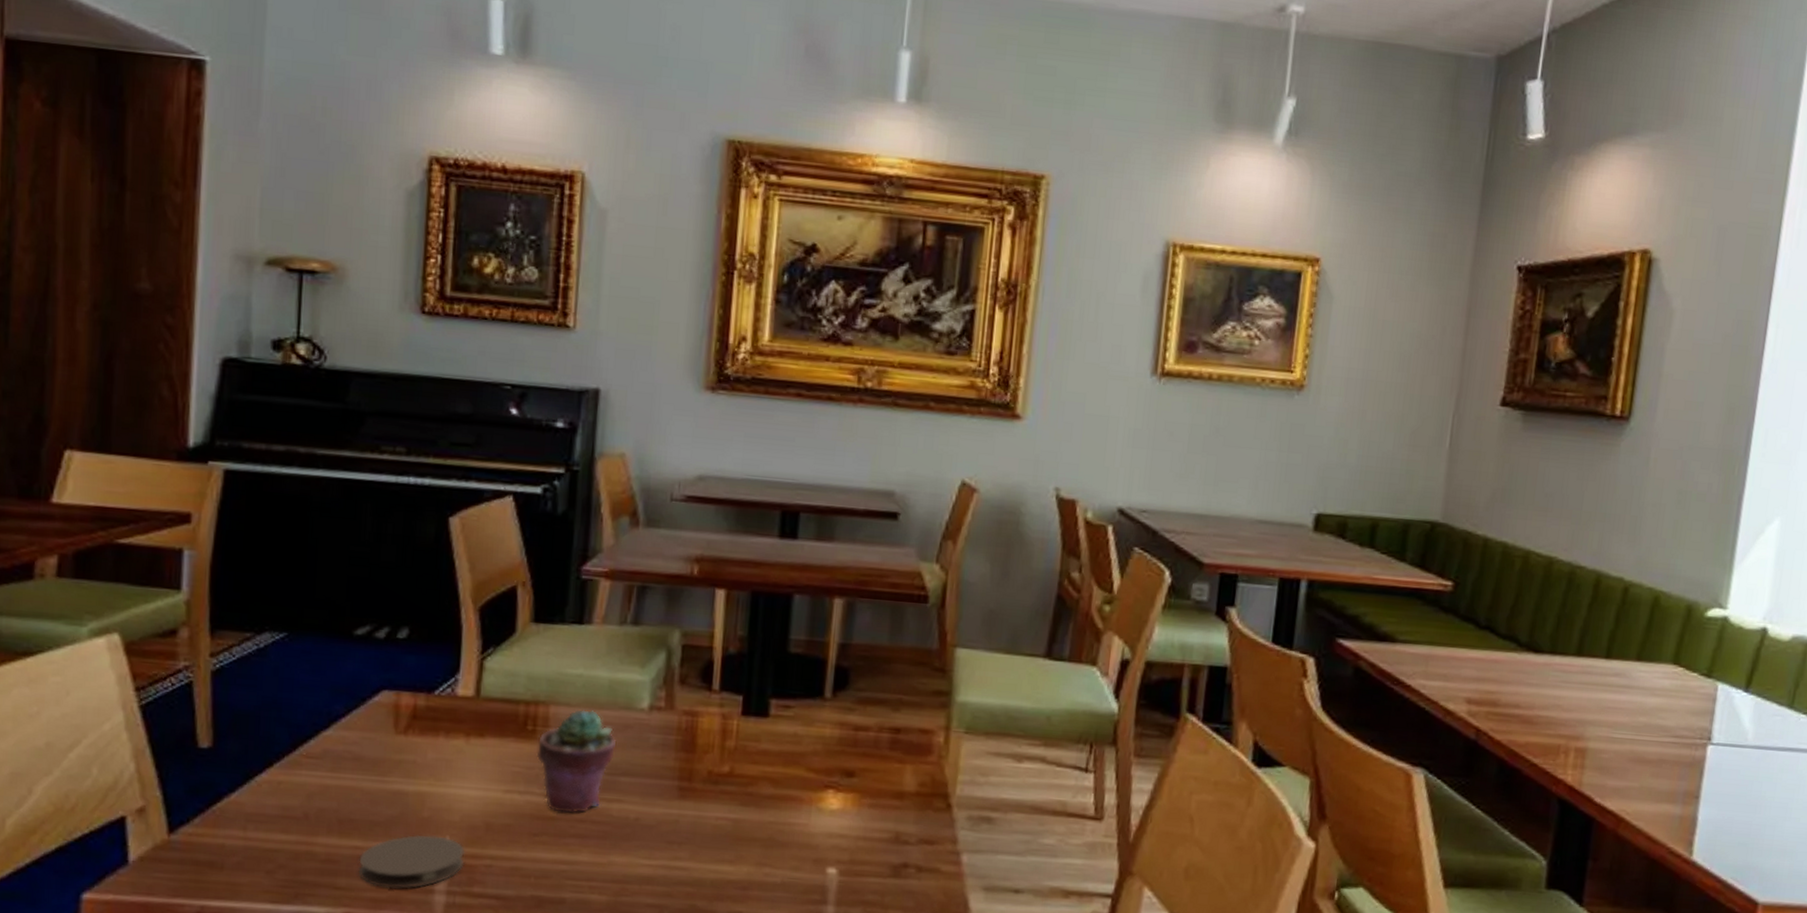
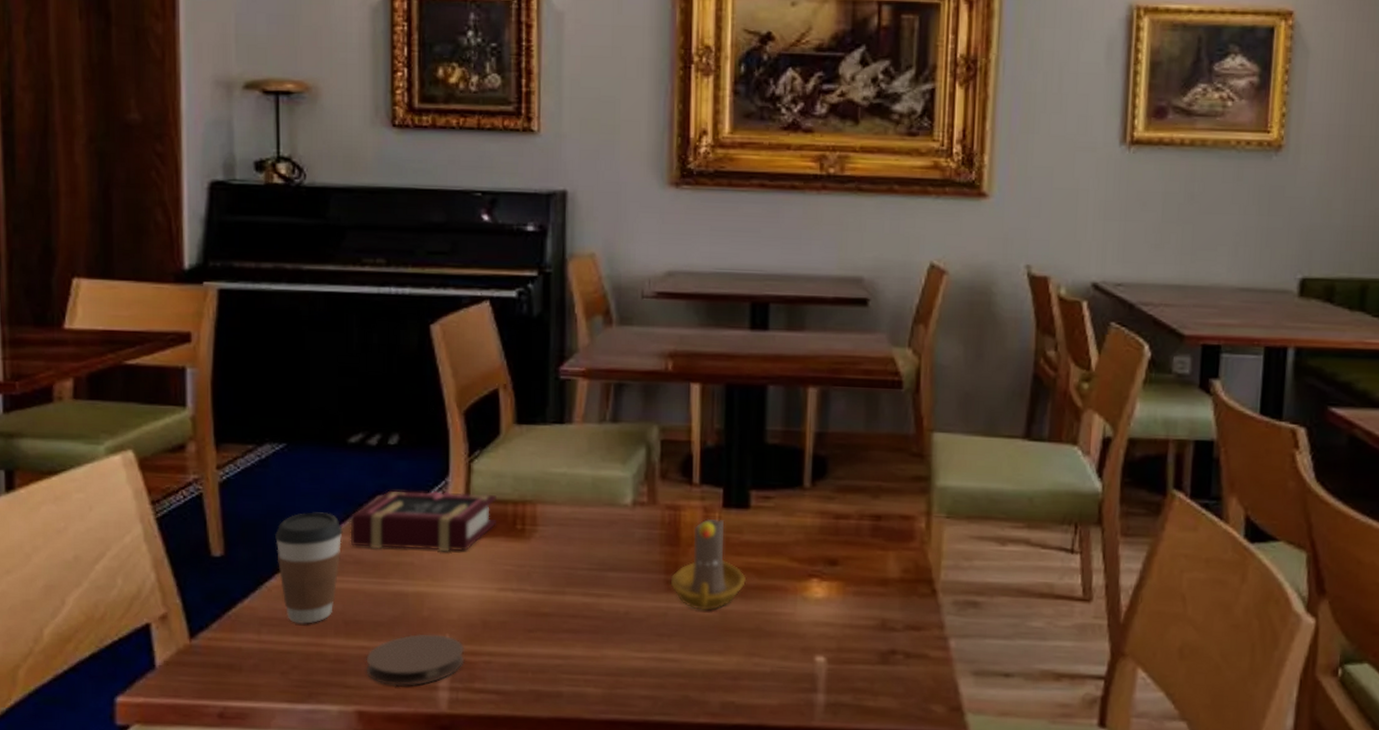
coffee cup: none [269,705,343,821] -> present [275,512,343,624]
book: none [350,685,508,751] -> present [350,490,496,552]
potted succulent: present [536,709,617,814] -> none [526,507,603,610]
candle holder: none [684,725,762,819] -> present [670,518,747,611]

